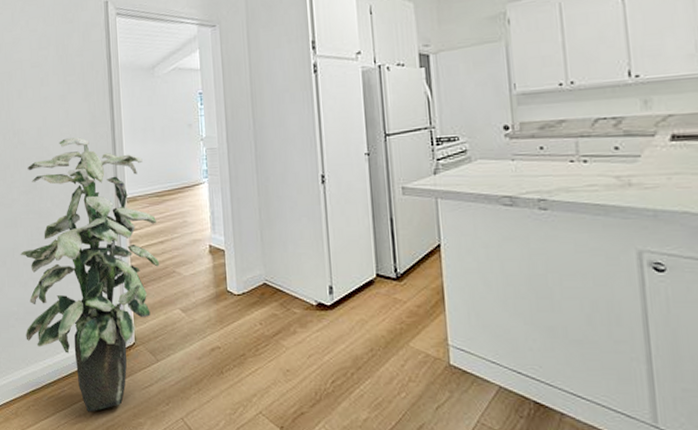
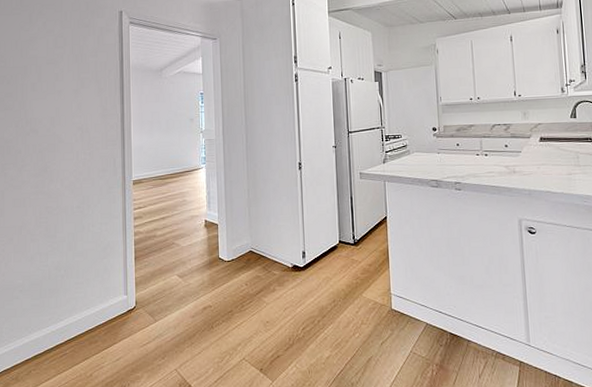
indoor plant: present [20,137,160,412] -> none [27,127,161,371]

